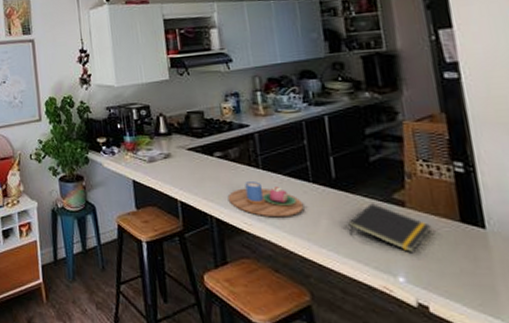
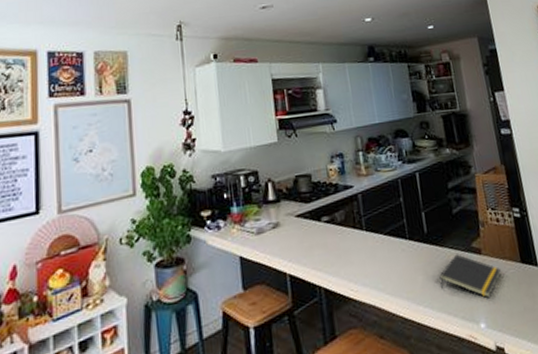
mug: present [228,181,304,218] -> none [335,244,403,280]

